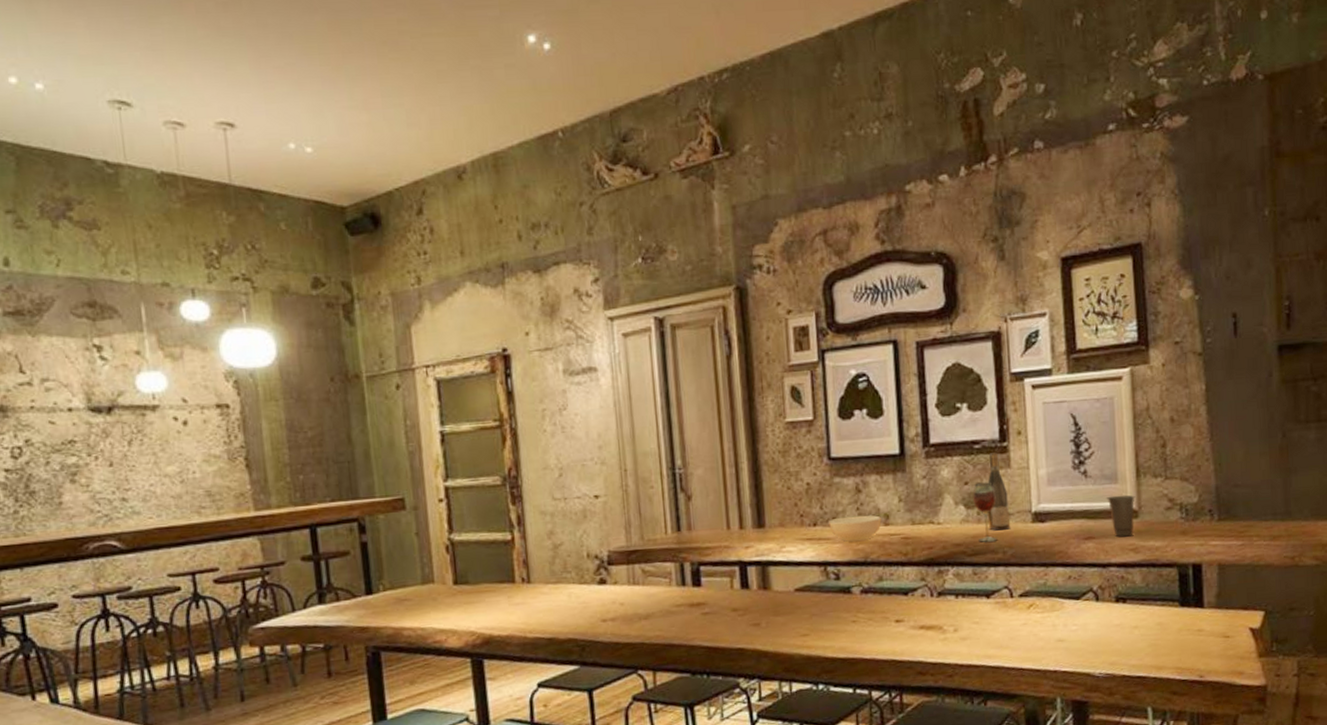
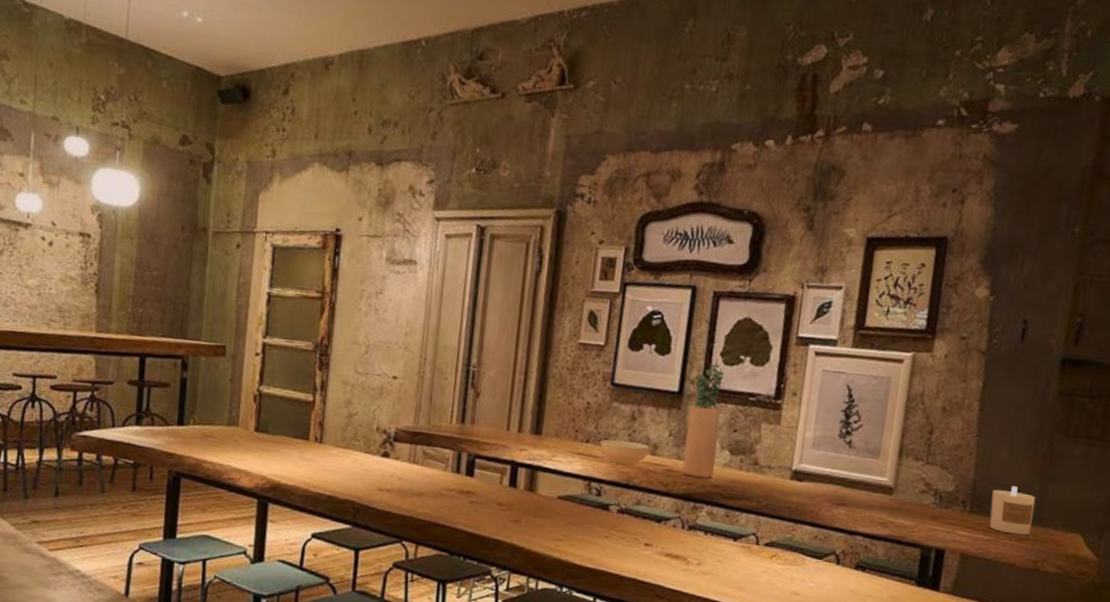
vase: none [914,412,952,541] -> present [682,359,725,479]
wineglass: present [973,482,998,542] -> none [736,432,761,490]
wine bottle: present [987,452,1011,531] -> none [749,407,773,482]
cup: present [1107,495,1135,537] -> none [866,469,894,511]
candle: none [1237,484,1282,534] -> present [989,486,1036,536]

